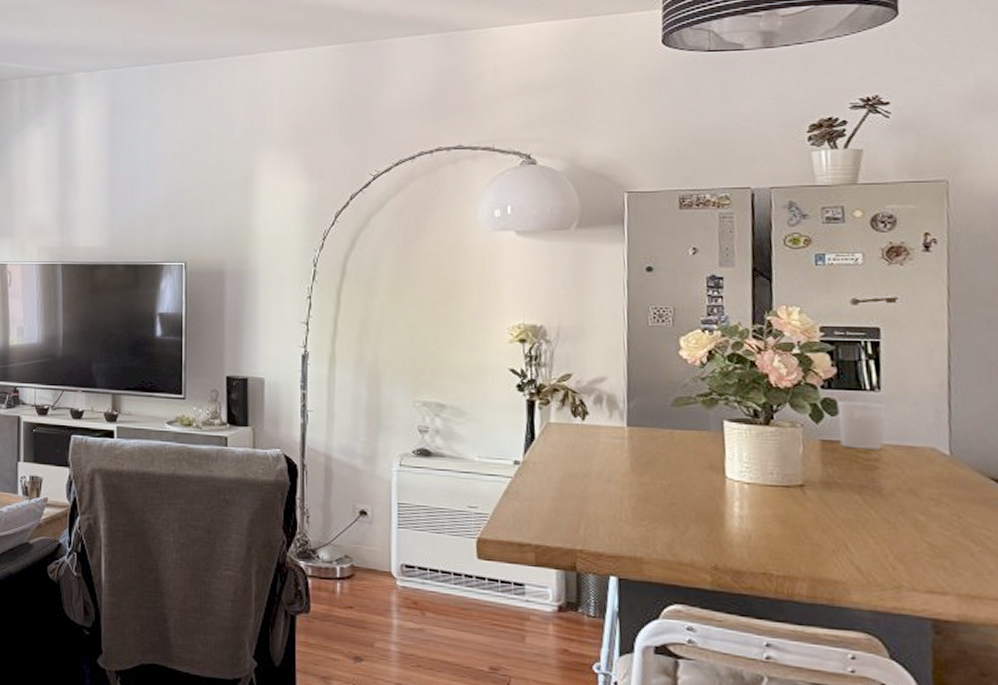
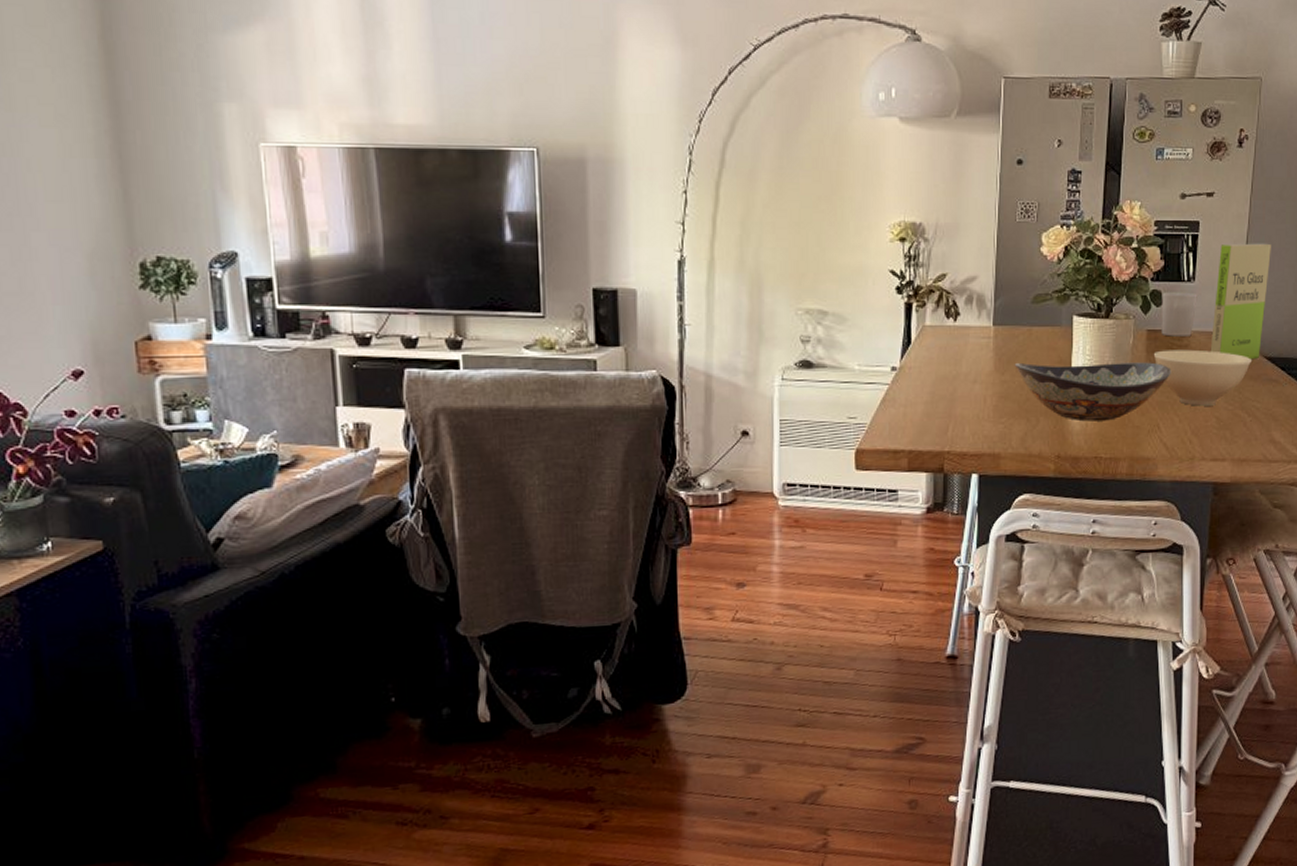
decorative bowl: none [654,466,859,535] -> present [1014,362,1172,422]
bowl: none [831,463,974,529] -> present [1153,349,1253,406]
book: none [910,352,986,481] -> present [1210,243,1271,360]

